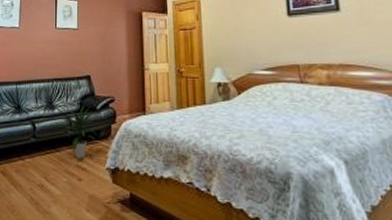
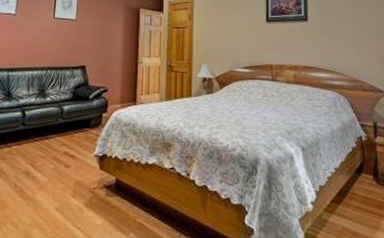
indoor plant: present [63,106,97,158] -> none [53,95,88,145]

